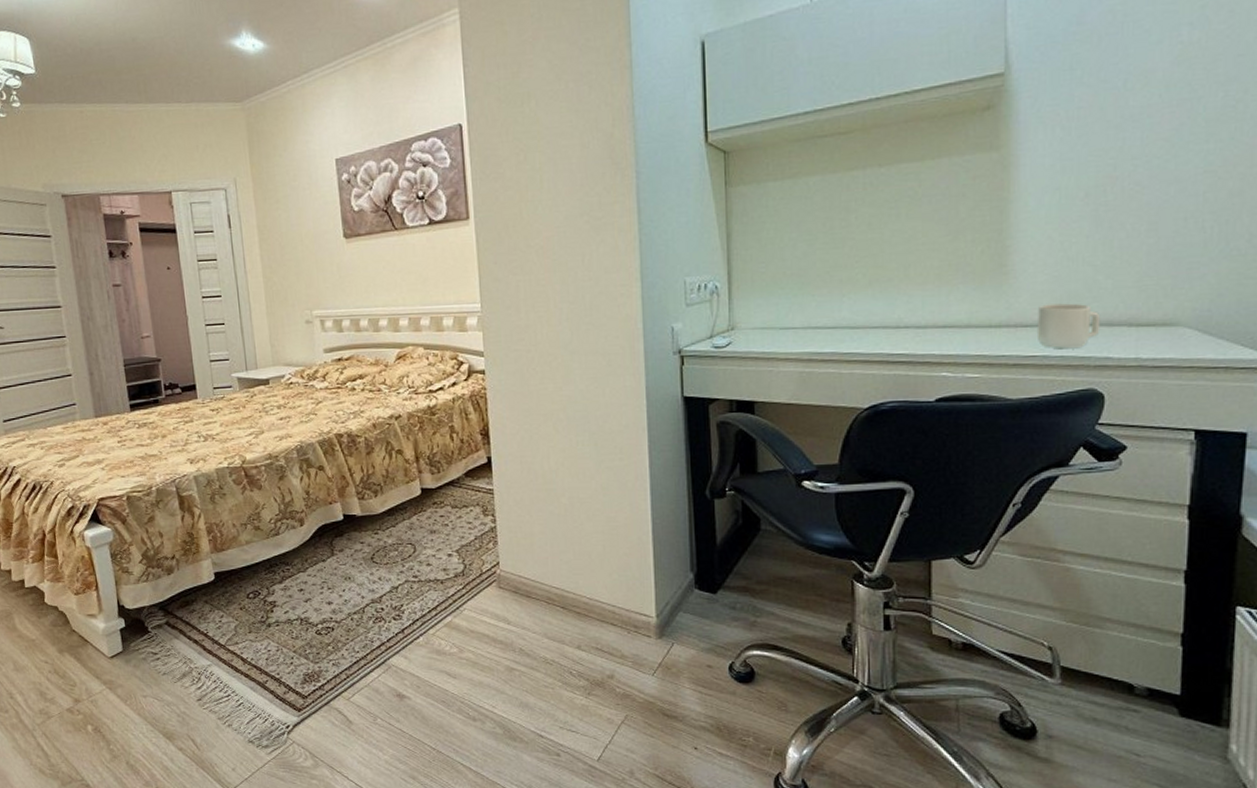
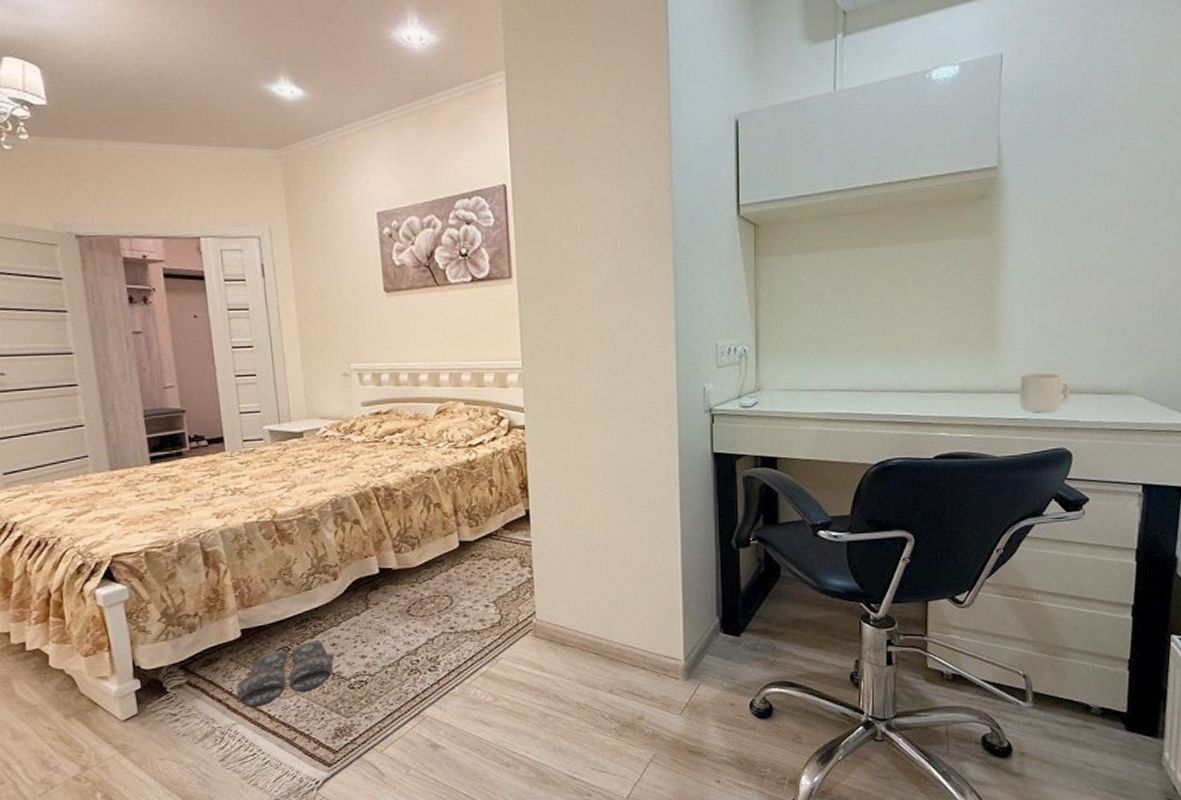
slippers: none [211,586,303,650] -> present [236,640,335,708]

